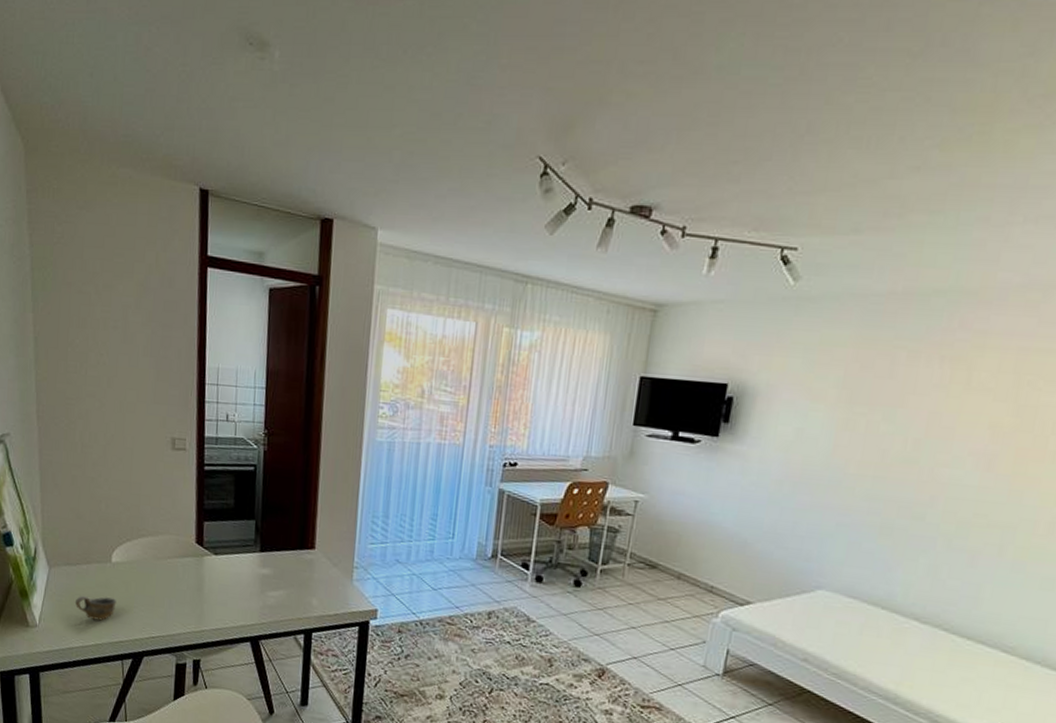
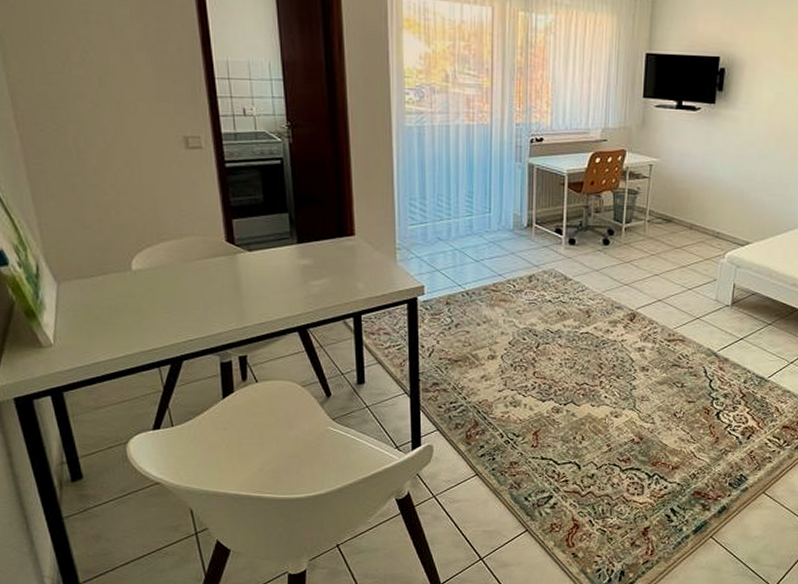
cup: present [74,595,117,621] -> none [94,306,144,331]

